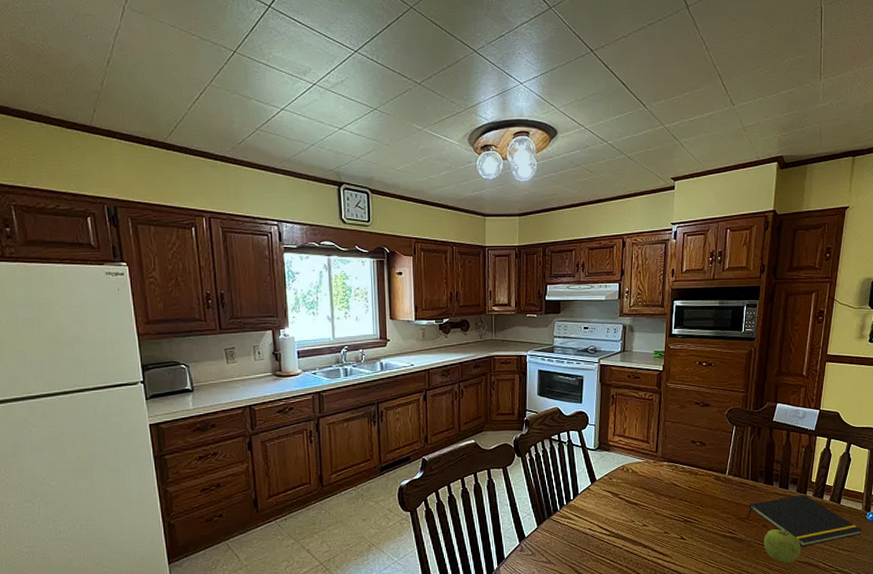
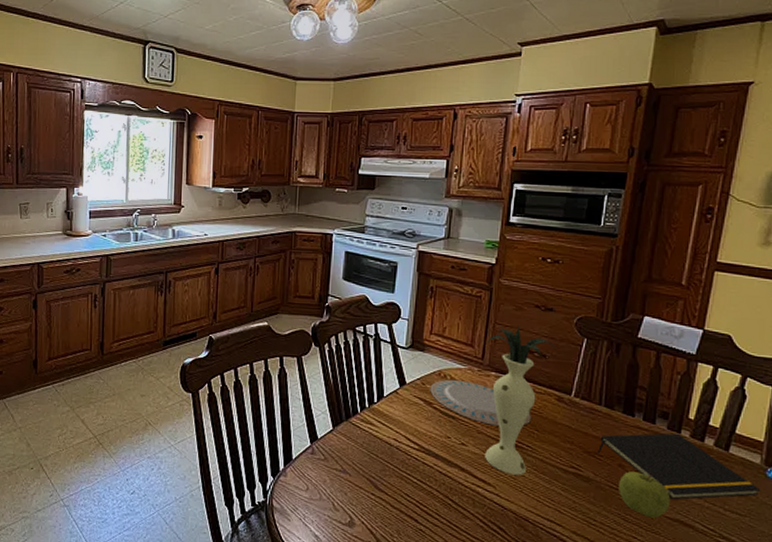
plate: none [616,472,696,507] -> present [430,379,531,426]
vase: none [658,421,712,545] -> present [485,325,556,475]

